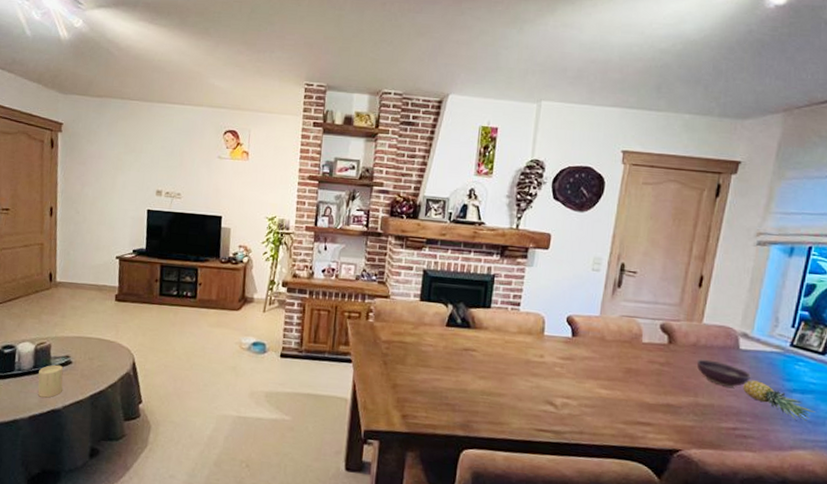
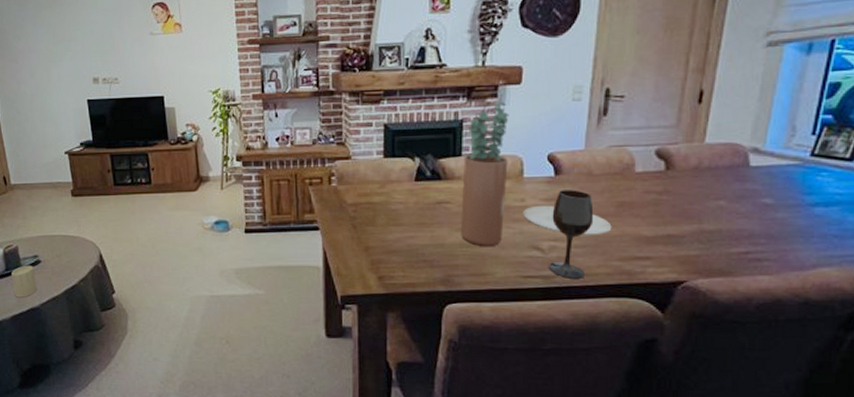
vase: none [482,257,536,397] -> present [460,95,509,246]
plate: none [541,362,619,398] -> present [523,205,612,235]
wine glass: none [560,351,604,437] -> present [549,190,594,279]
bowl: present [696,359,751,387] -> none [699,182,764,209]
fruit: present [743,380,816,421] -> none [755,198,843,236]

